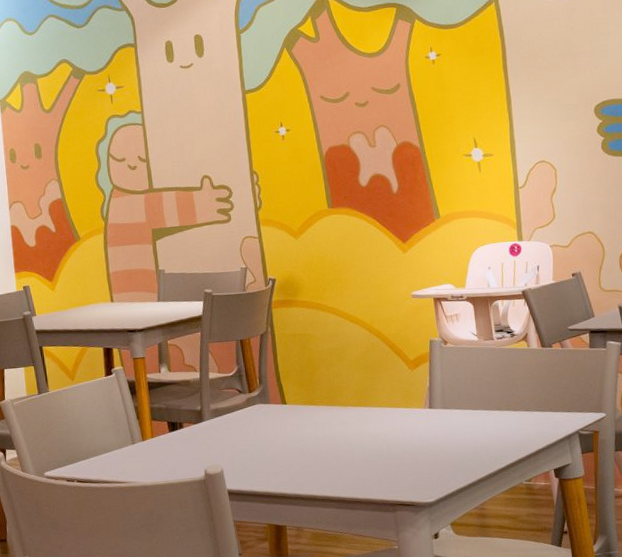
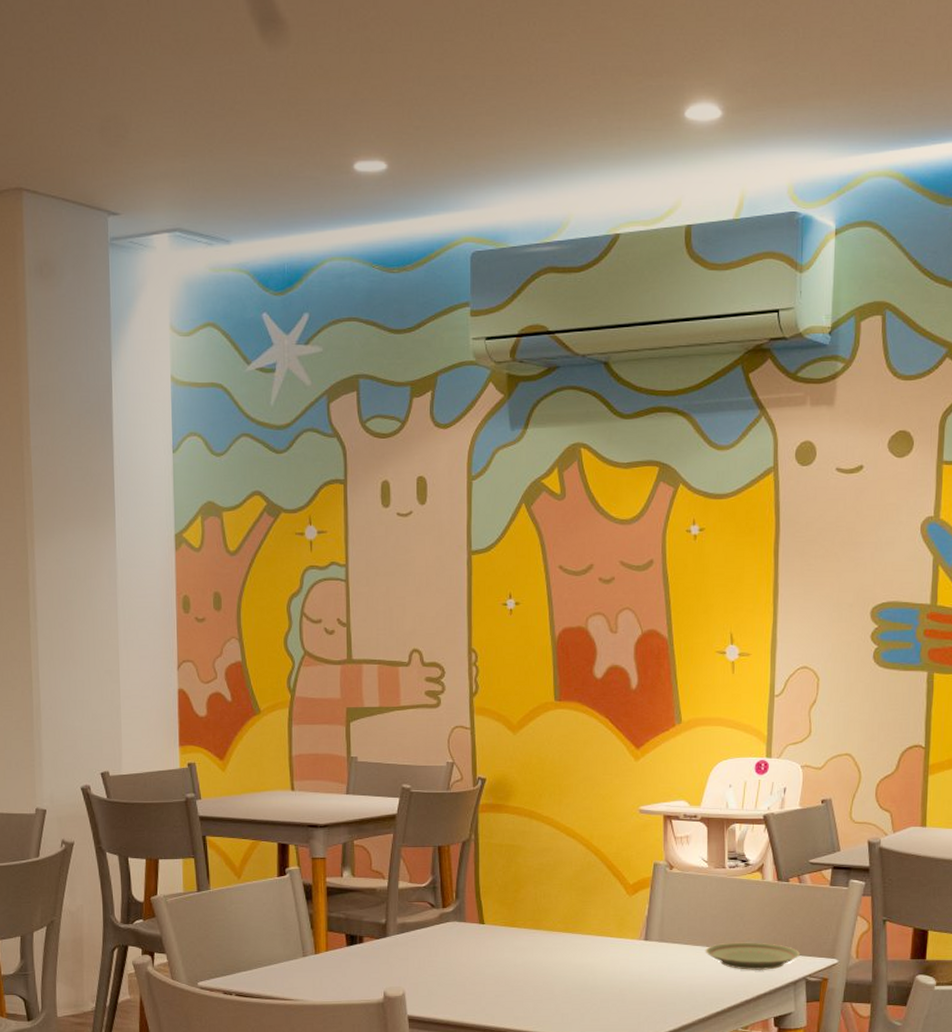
plate: none [484,403,571,429] -> present [705,942,801,970]

